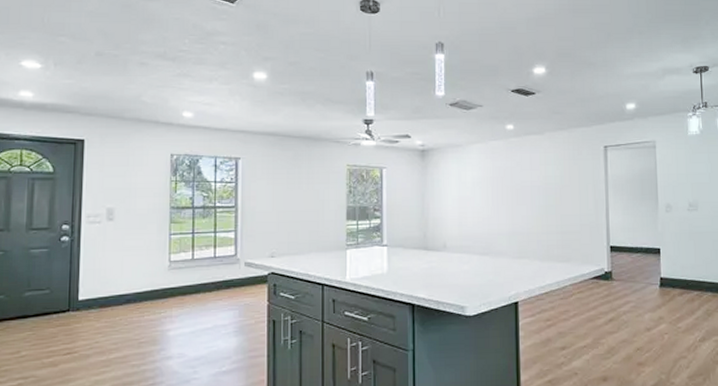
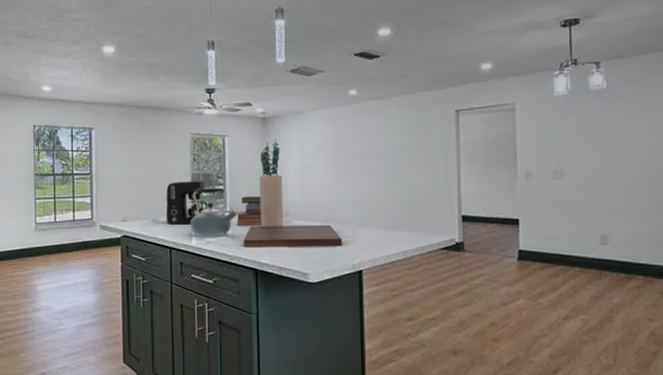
coffee maker: none [319,213,363,260] -> present [166,180,208,225]
kettle: none [344,220,396,273] -> present [190,187,239,238]
books: none [393,229,419,259] -> present [236,196,261,225]
cutting board: none [400,256,500,282] -> present [243,224,343,248]
vase: none [417,171,442,261] -> present [259,138,284,227]

